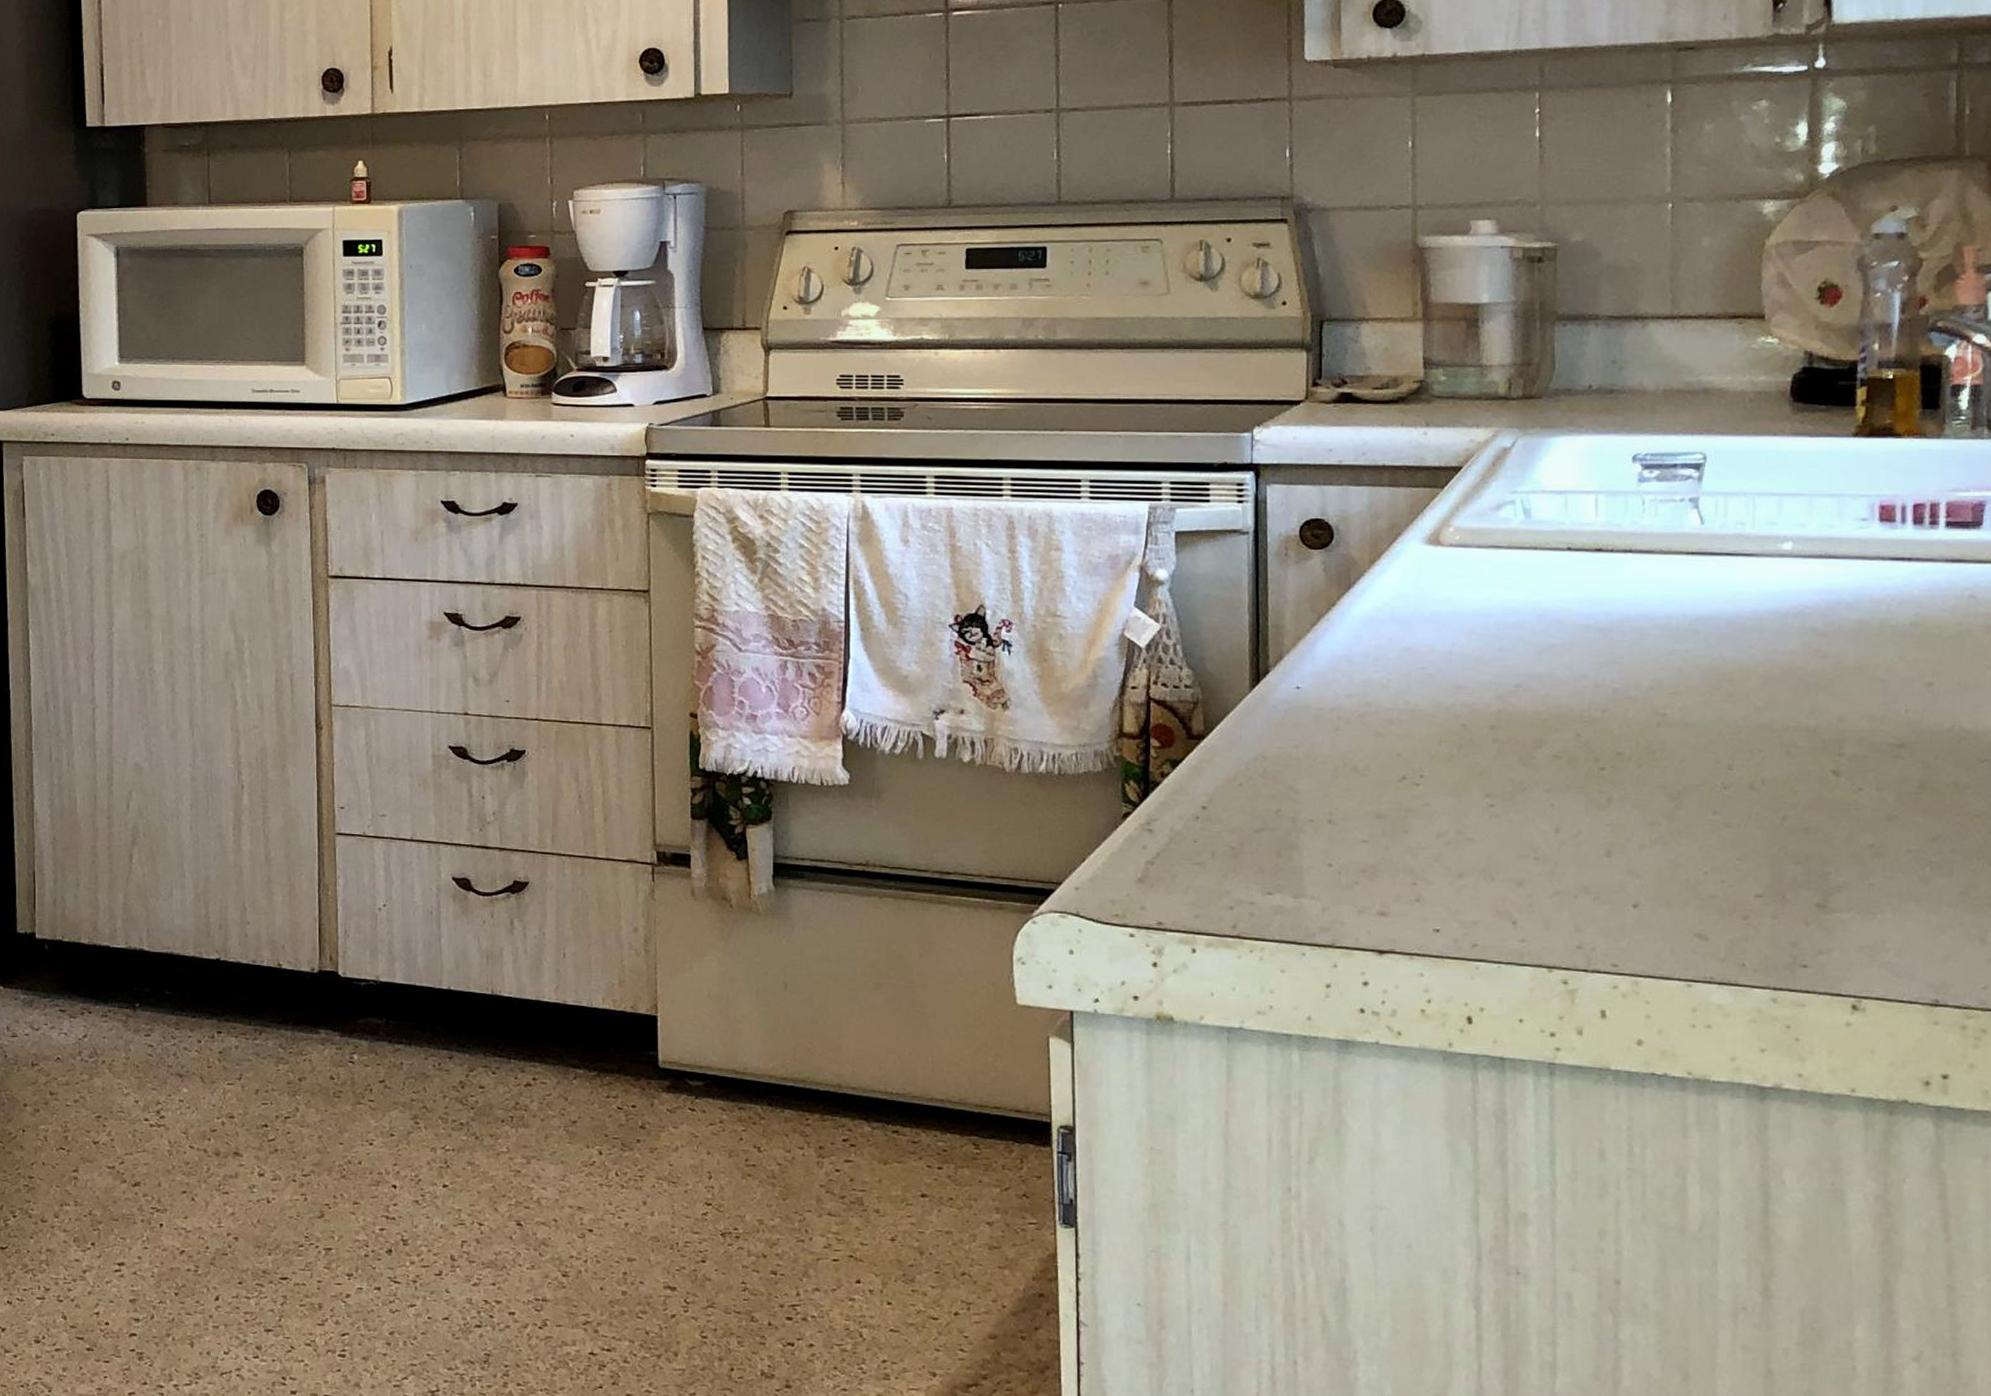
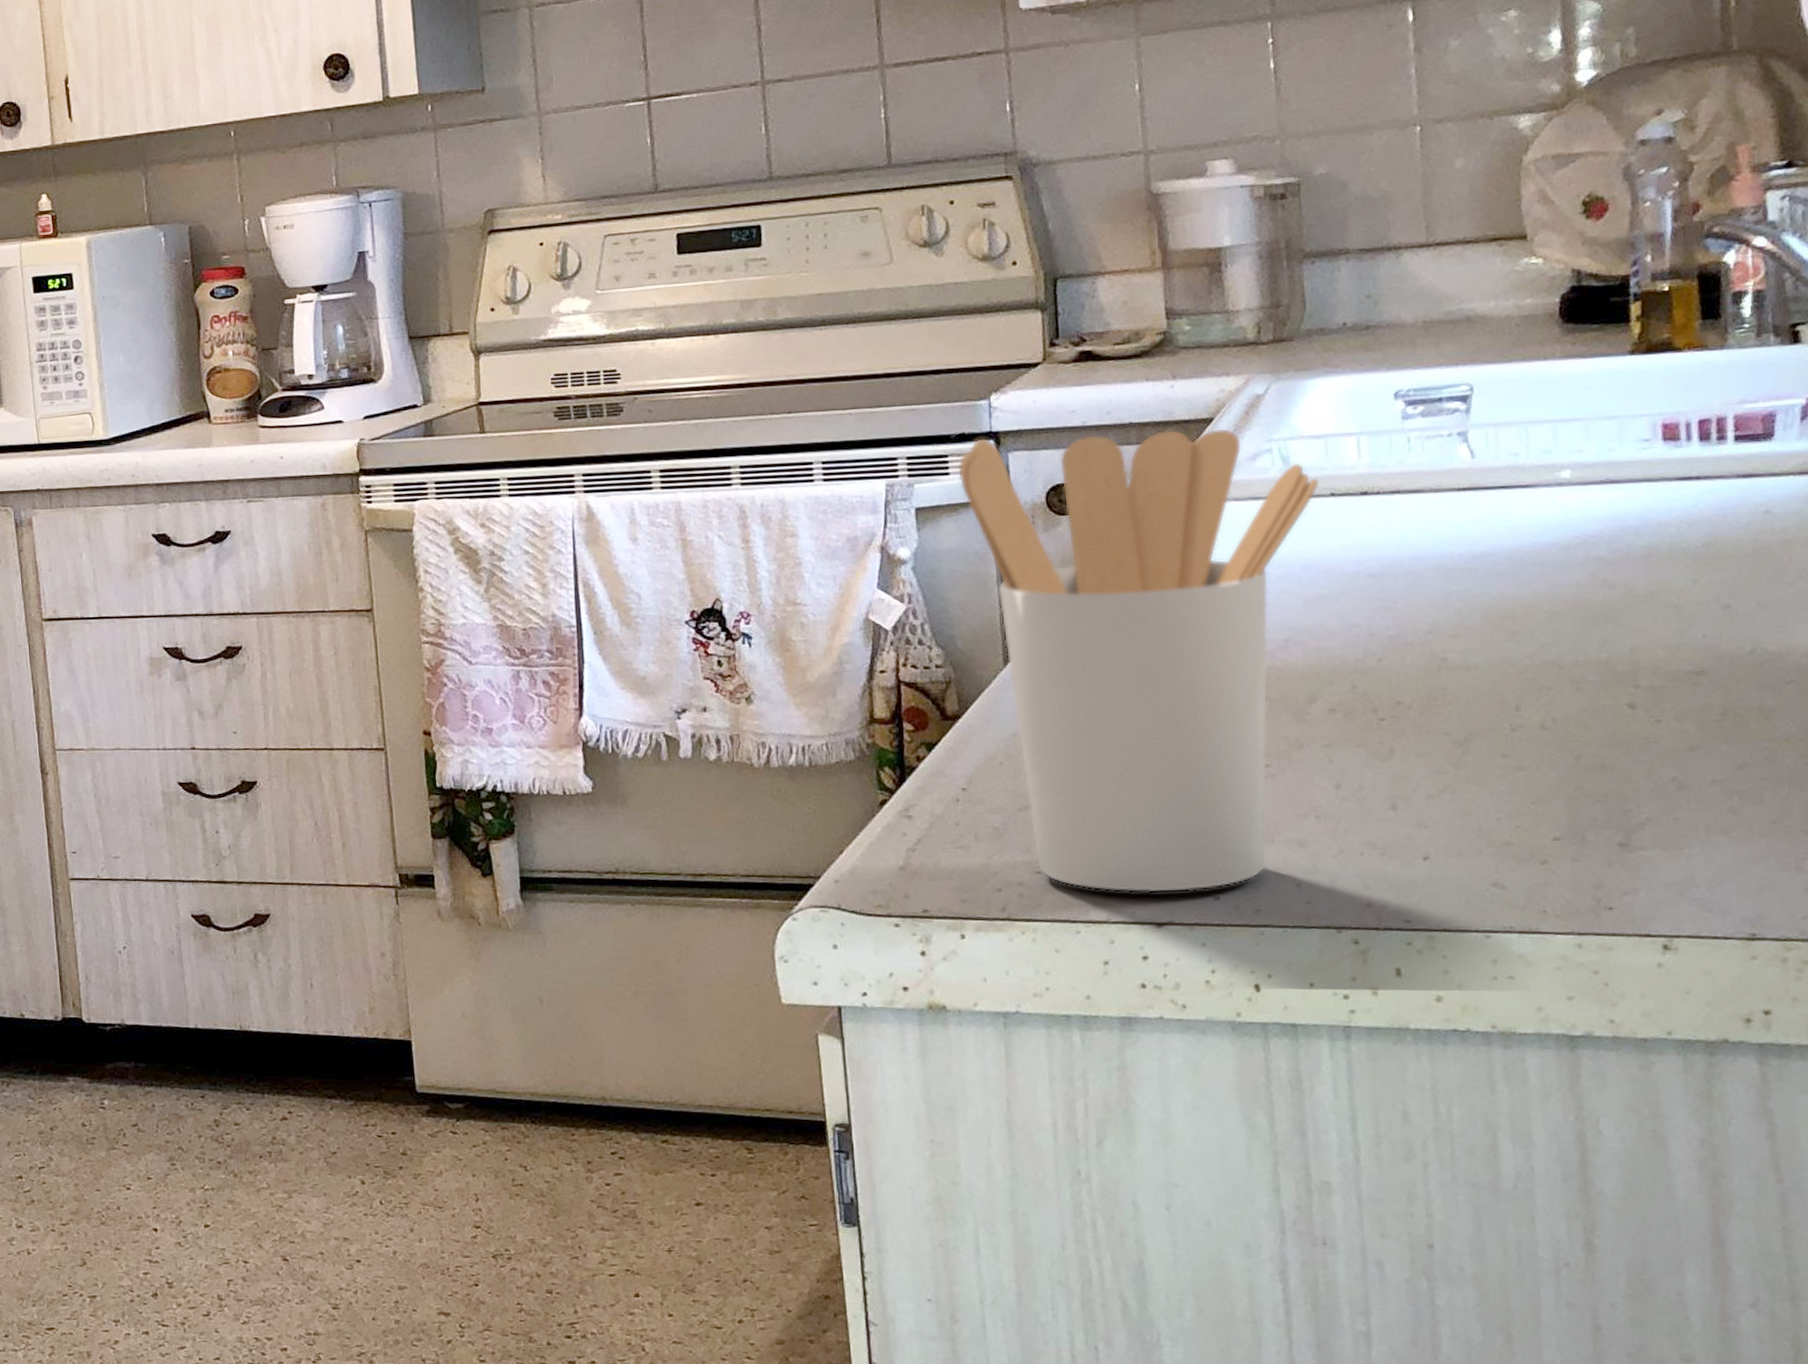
utensil holder: none [1218,468,1558,922] -> present [957,427,1320,893]

